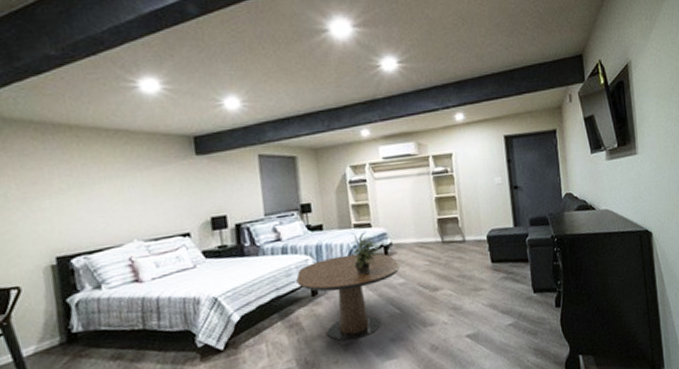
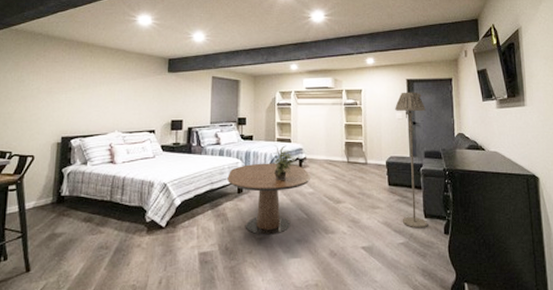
floor lamp: none [493,149,537,306] -> present [395,92,427,229]

